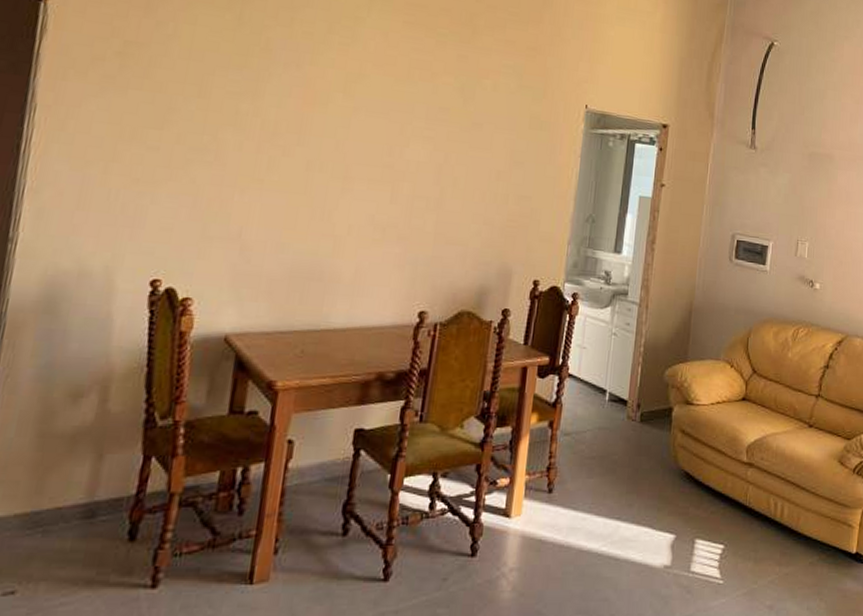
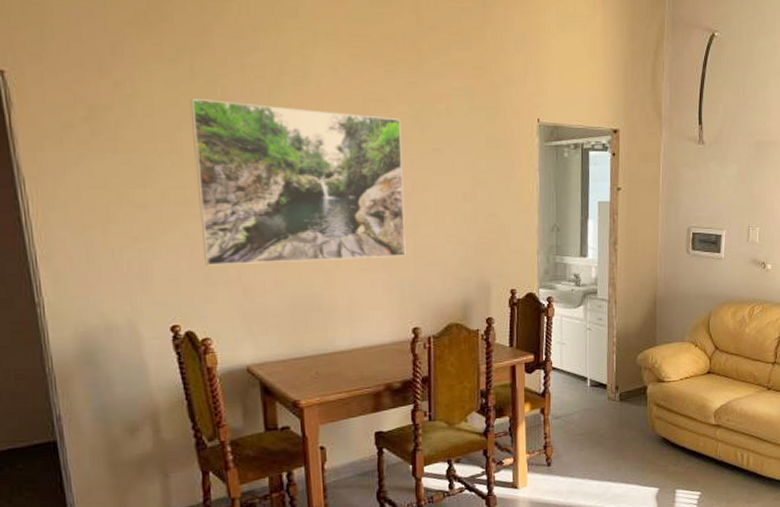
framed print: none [205,46,444,232] -> present [189,99,406,266]

